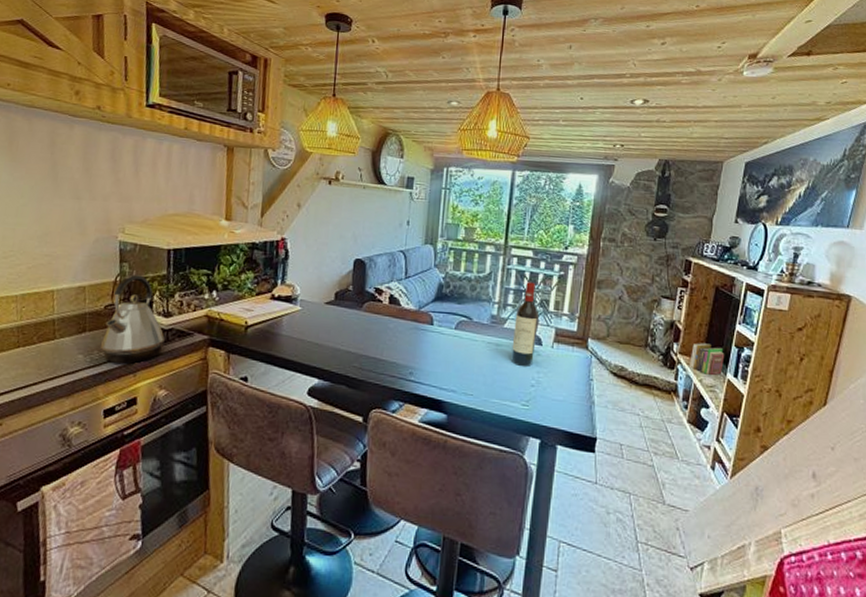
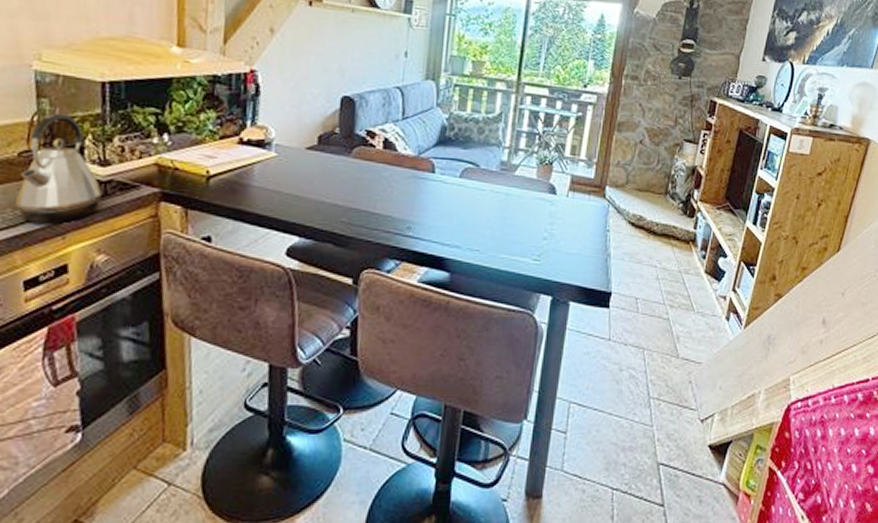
wine bottle: present [511,282,538,366] -> none [522,124,553,218]
books: present [690,343,725,376] -> none [709,189,745,224]

